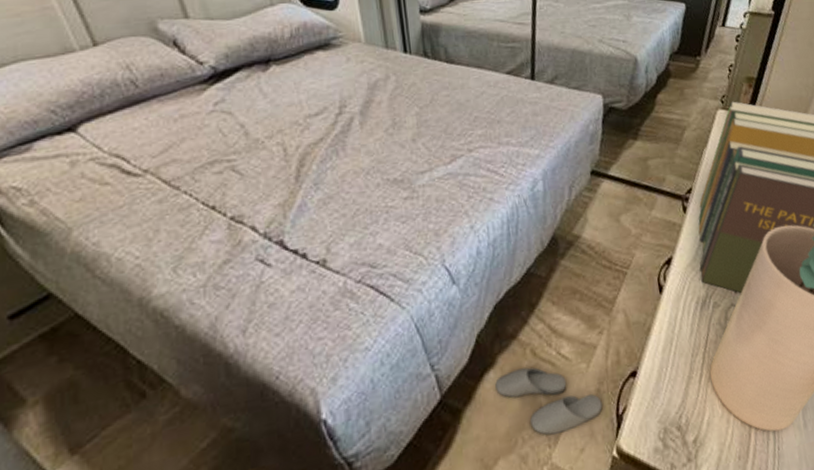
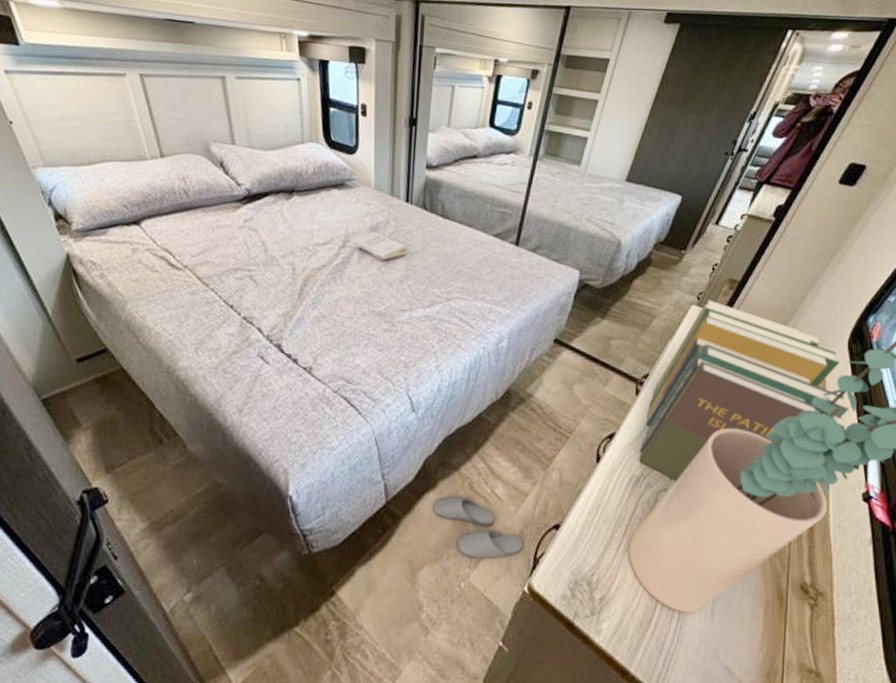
books: none [348,90,415,123] -> present [351,231,407,262]

